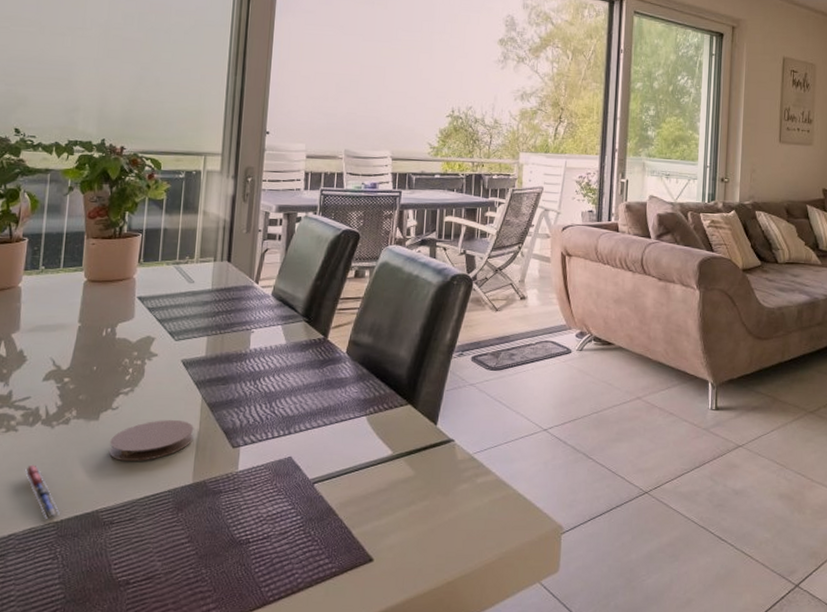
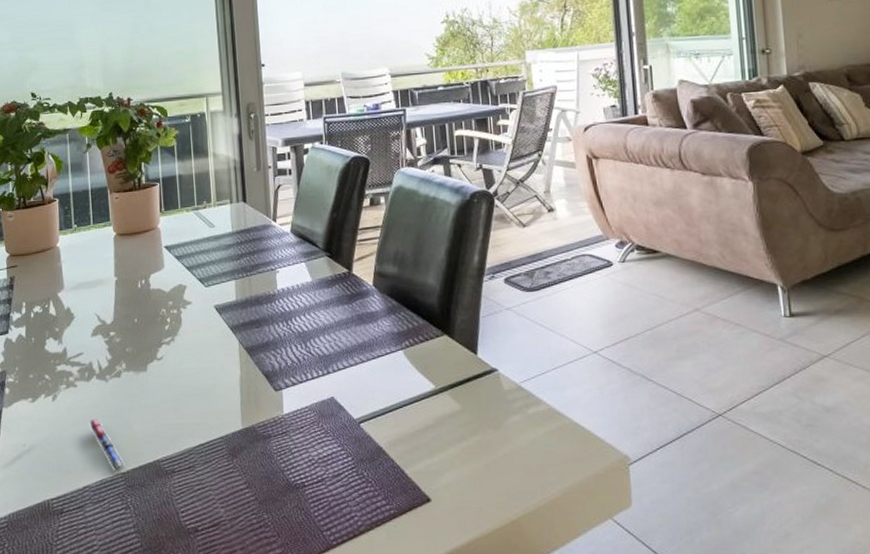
coaster: present [109,420,194,461] -> none [159,367,237,410]

